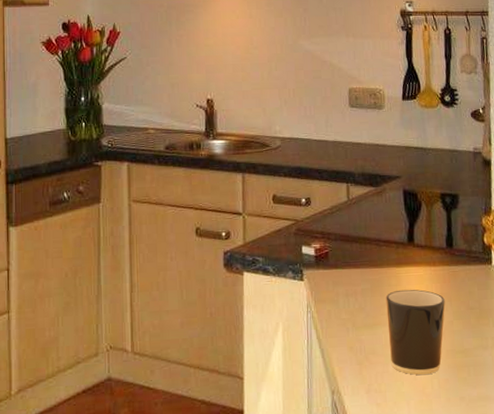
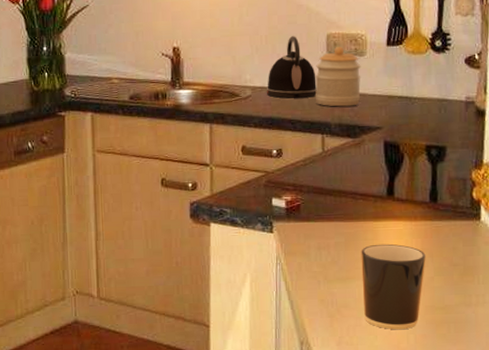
kettle: none [294,90,341,149] -> present [266,36,317,99]
jar: none [339,99,380,157] -> present [315,46,361,107]

